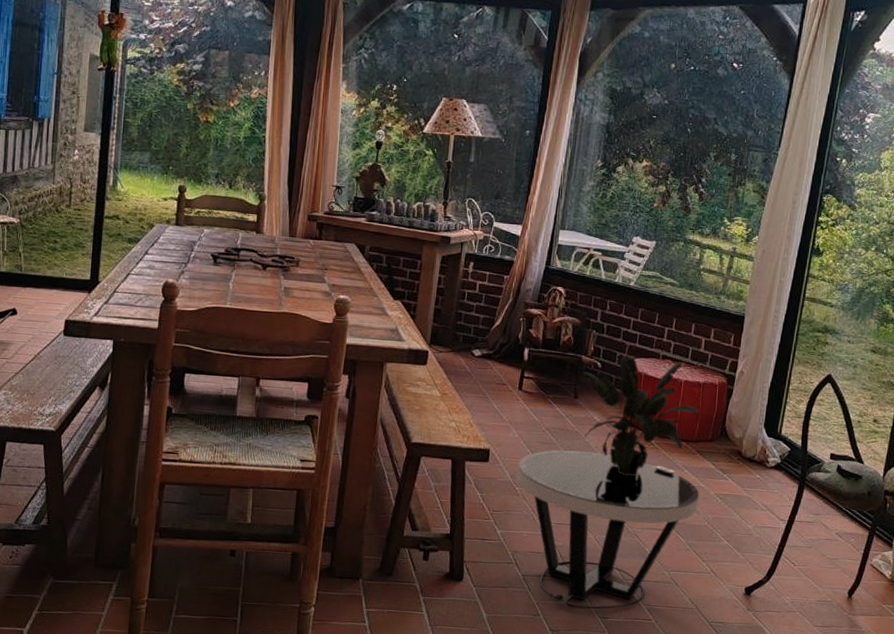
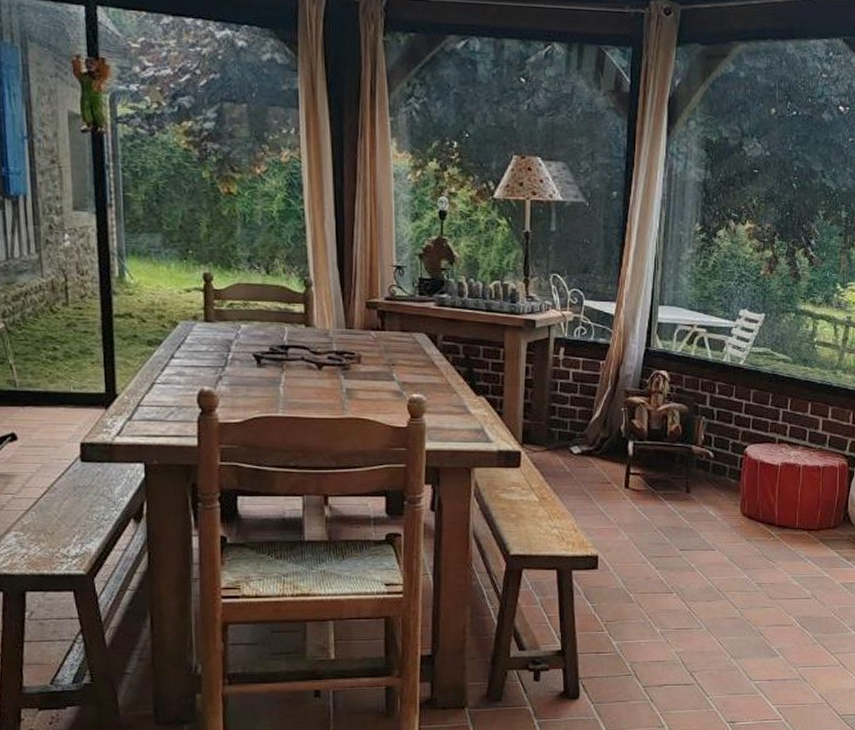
side table: present [516,449,699,610] -> none [629,549,824,716]
potted plant: present [583,355,700,477] -> none [694,442,821,572]

